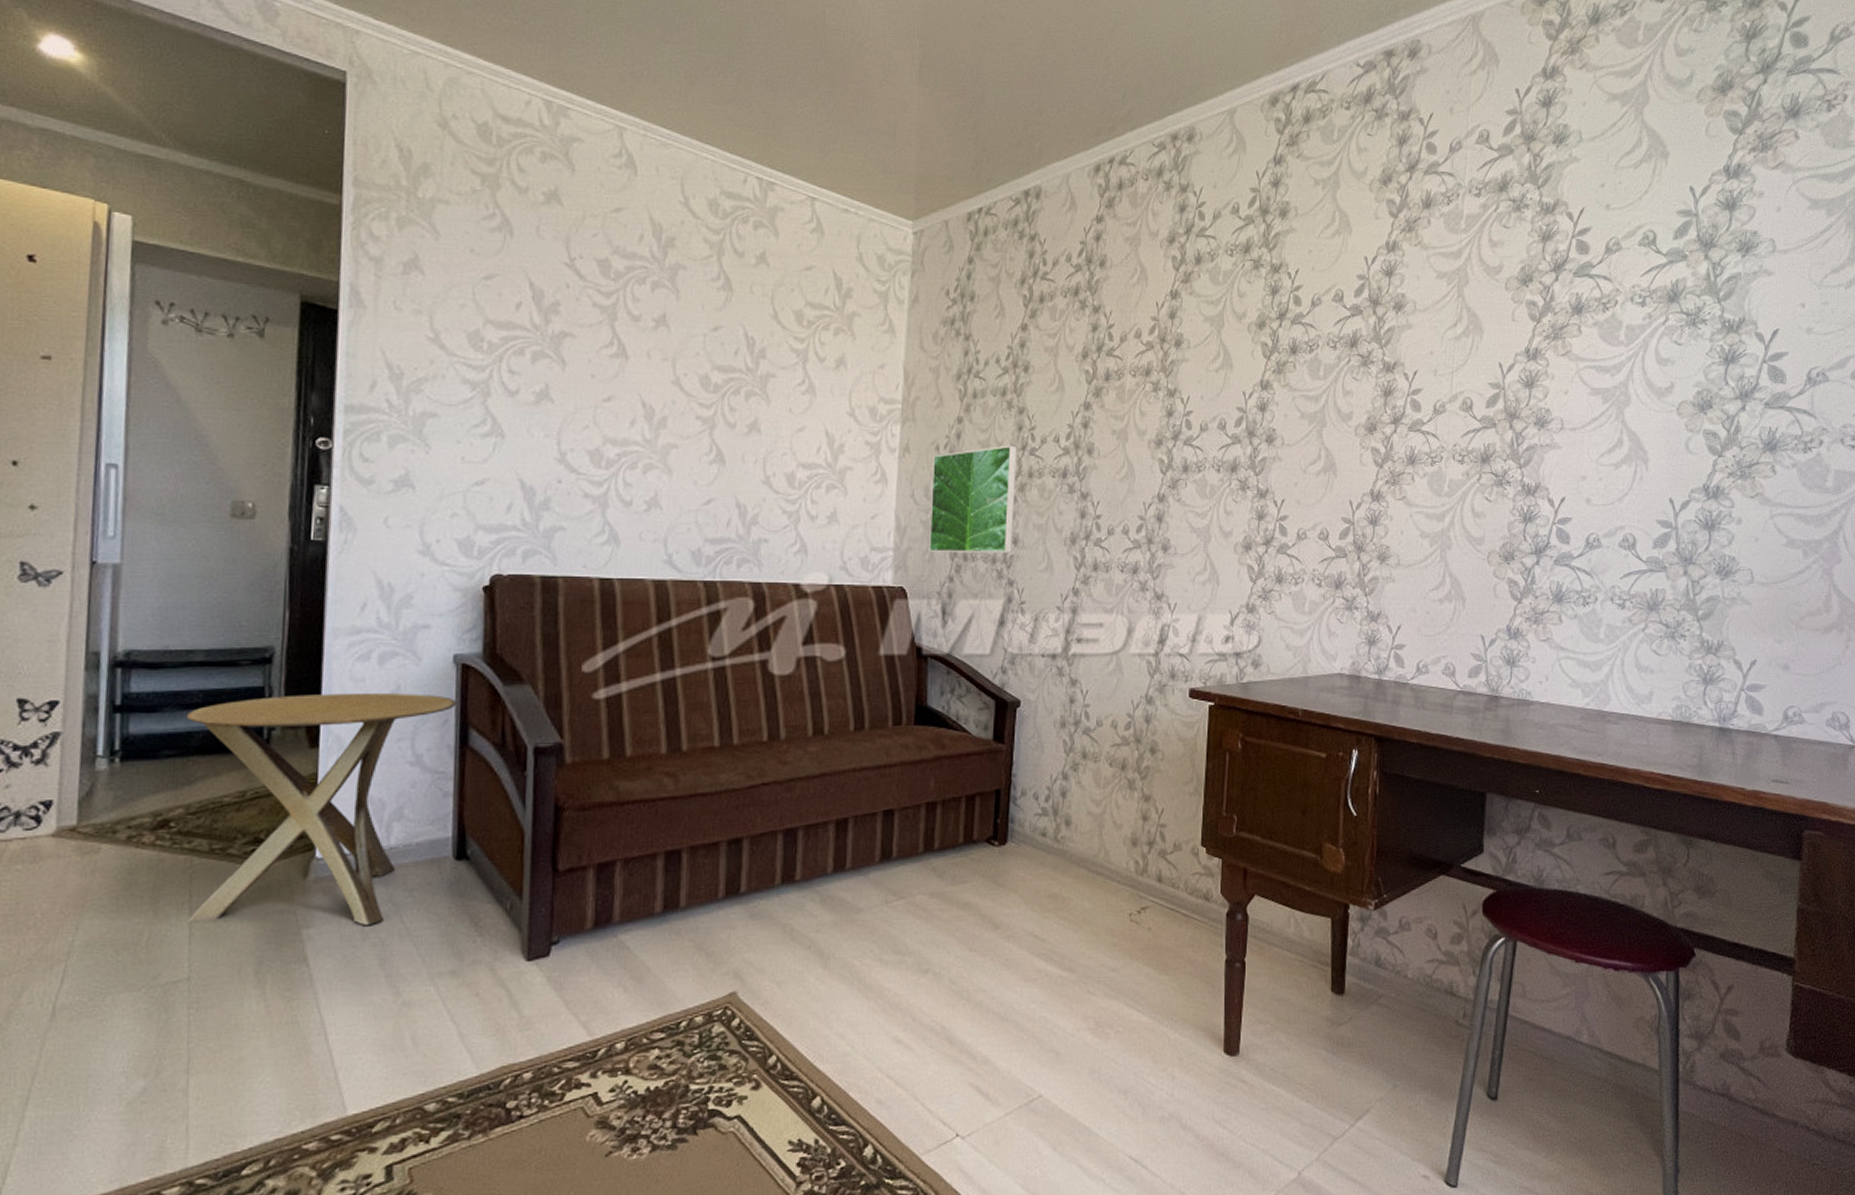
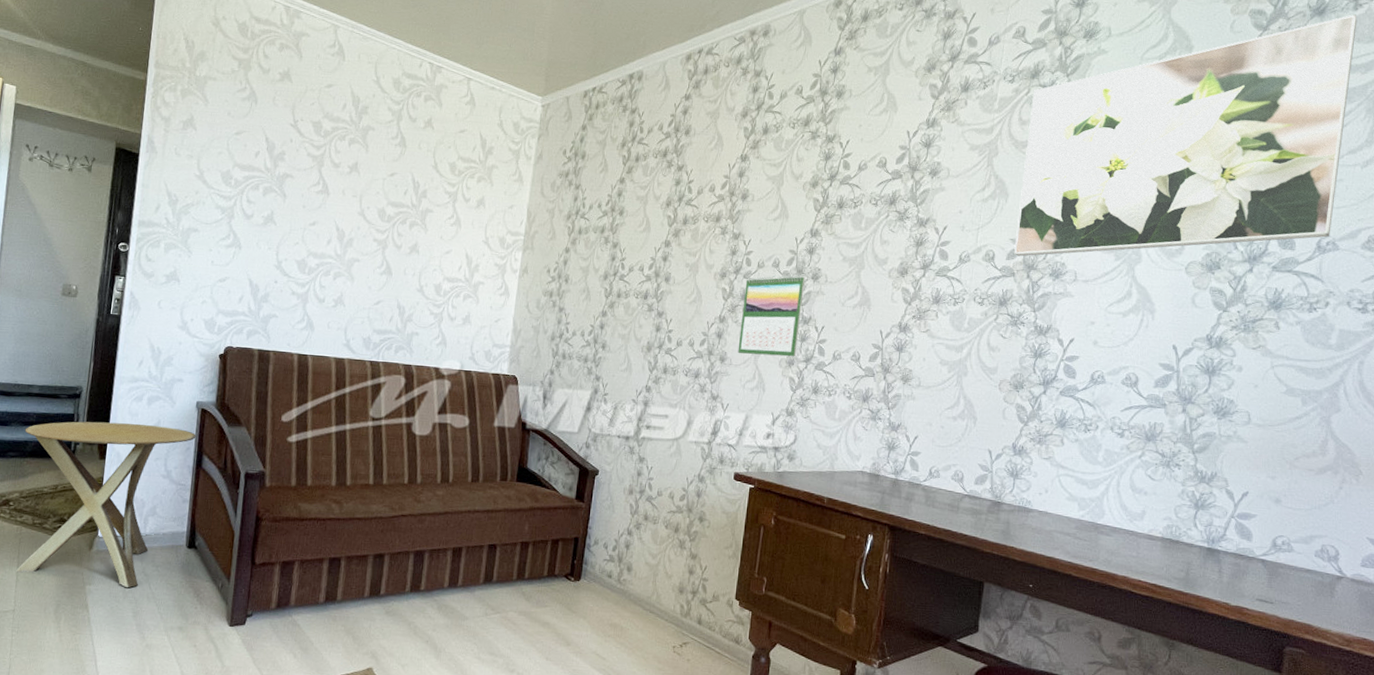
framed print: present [928,445,1017,553] -> none [536,271,610,355]
calendar: none [1183,438,1257,540] -> present [738,275,805,357]
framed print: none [1493,116,1832,404] -> present [1014,14,1357,257]

